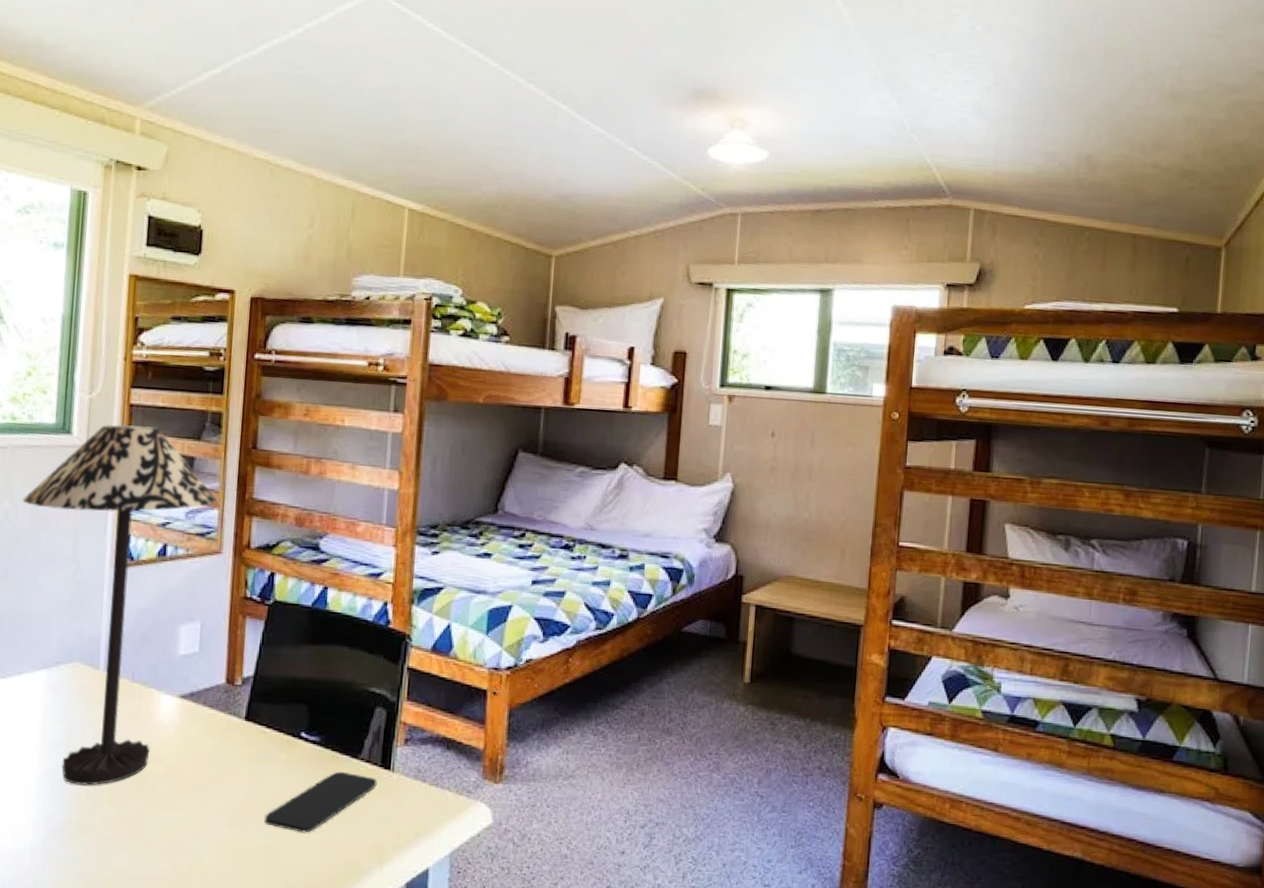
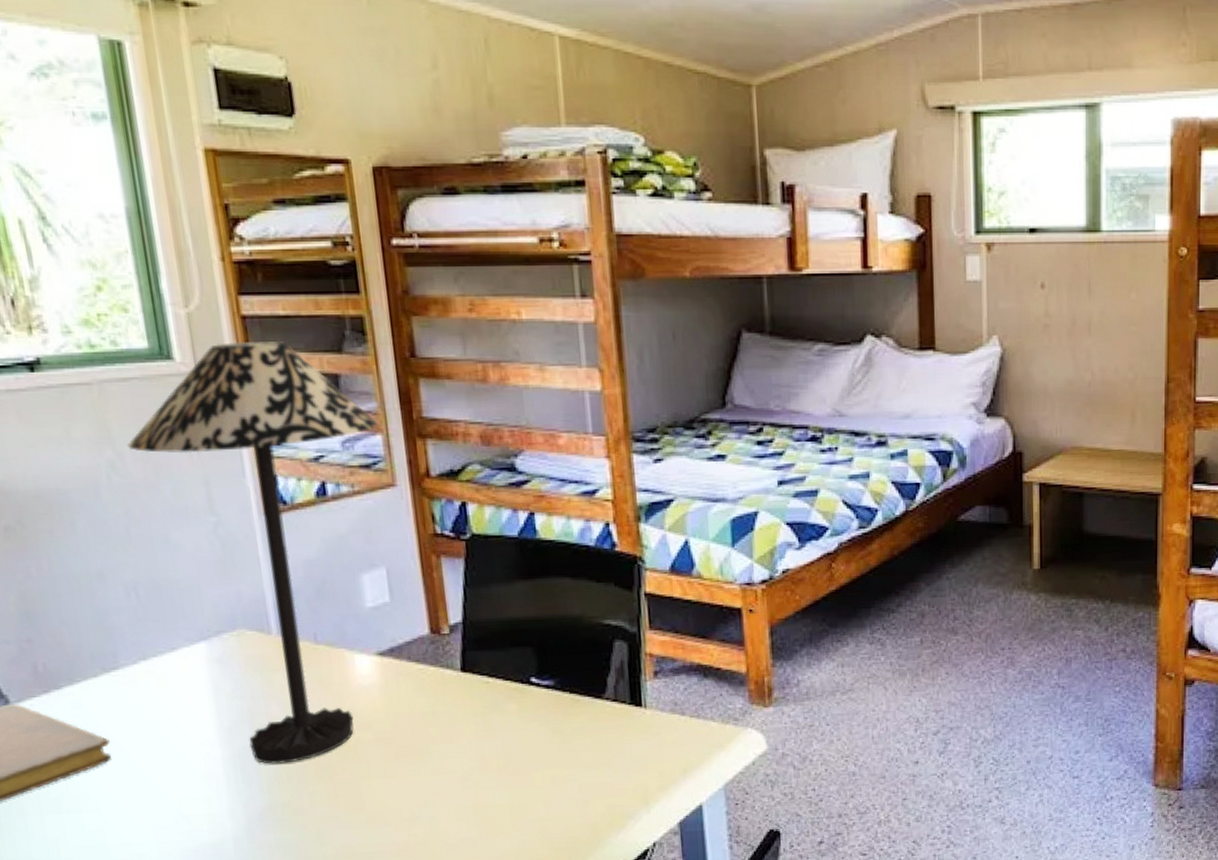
smartphone: present [264,771,377,833] -> none [504,714,629,784]

